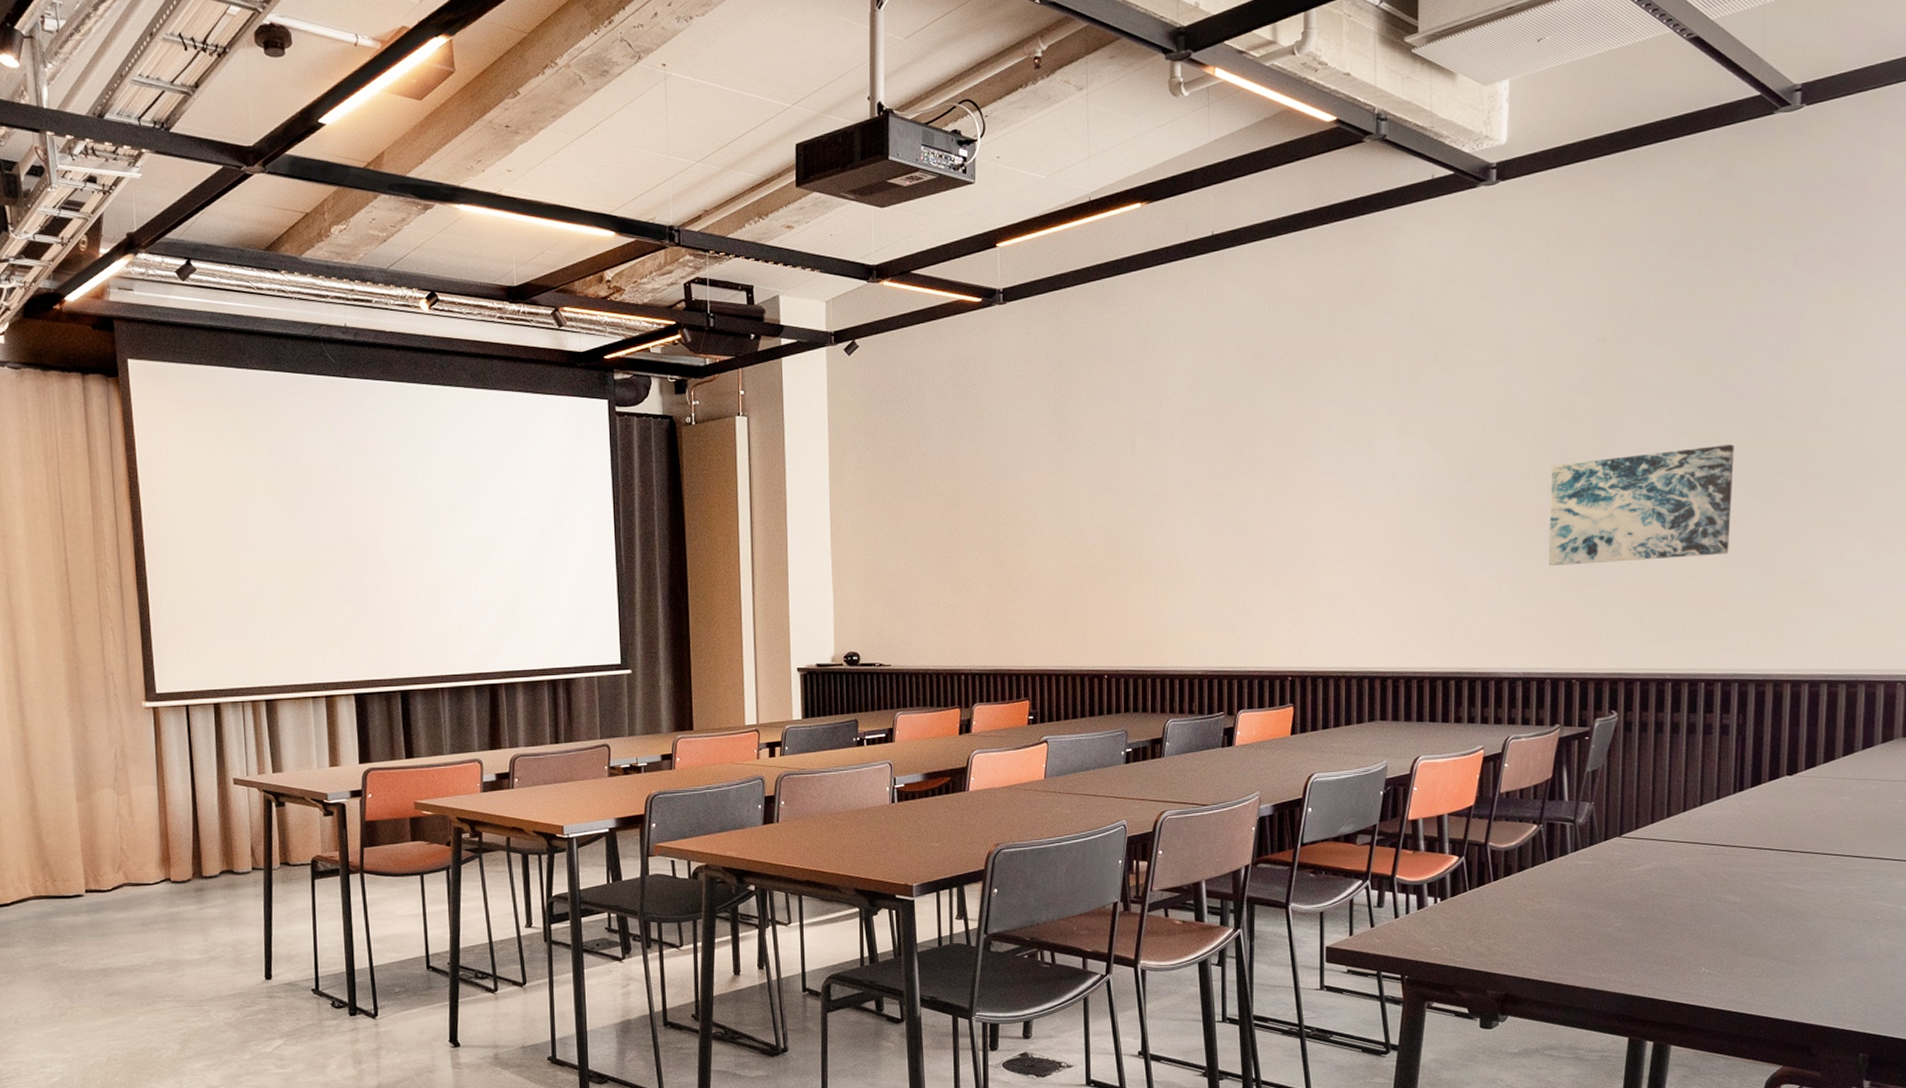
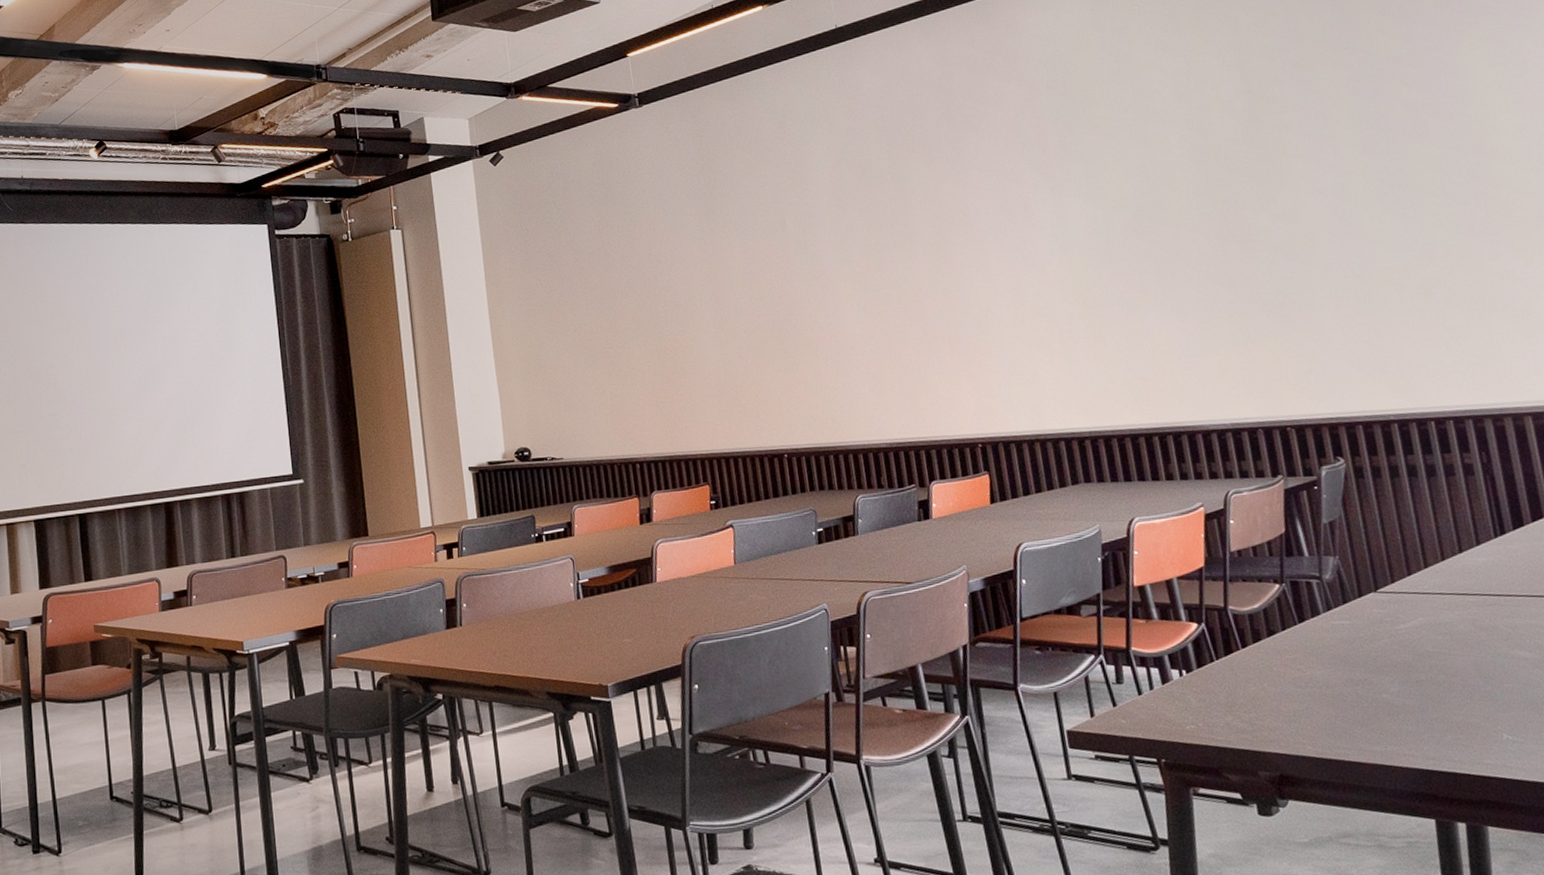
wall art: present [1547,444,1734,565] -> none [1220,179,1430,313]

